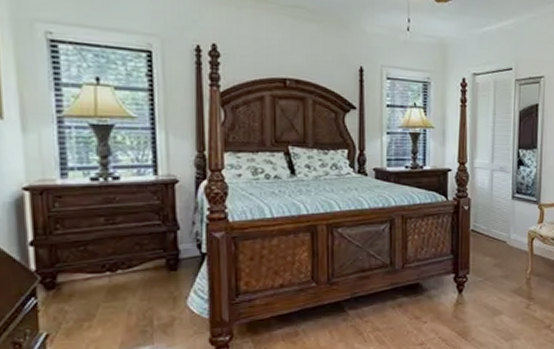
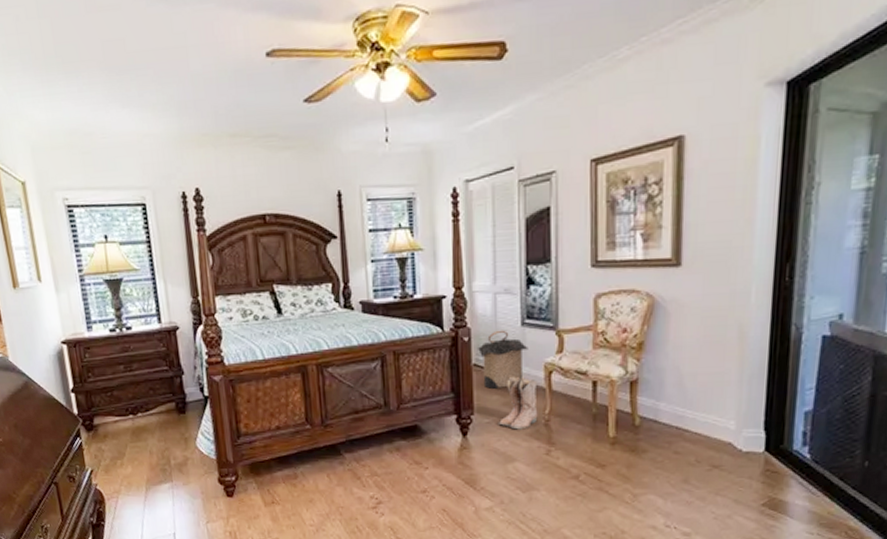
laundry hamper: none [476,201,516,251] -> present [478,330,528,389]
boots: none [489,241,521,287] -> present [498,376,538,430]

